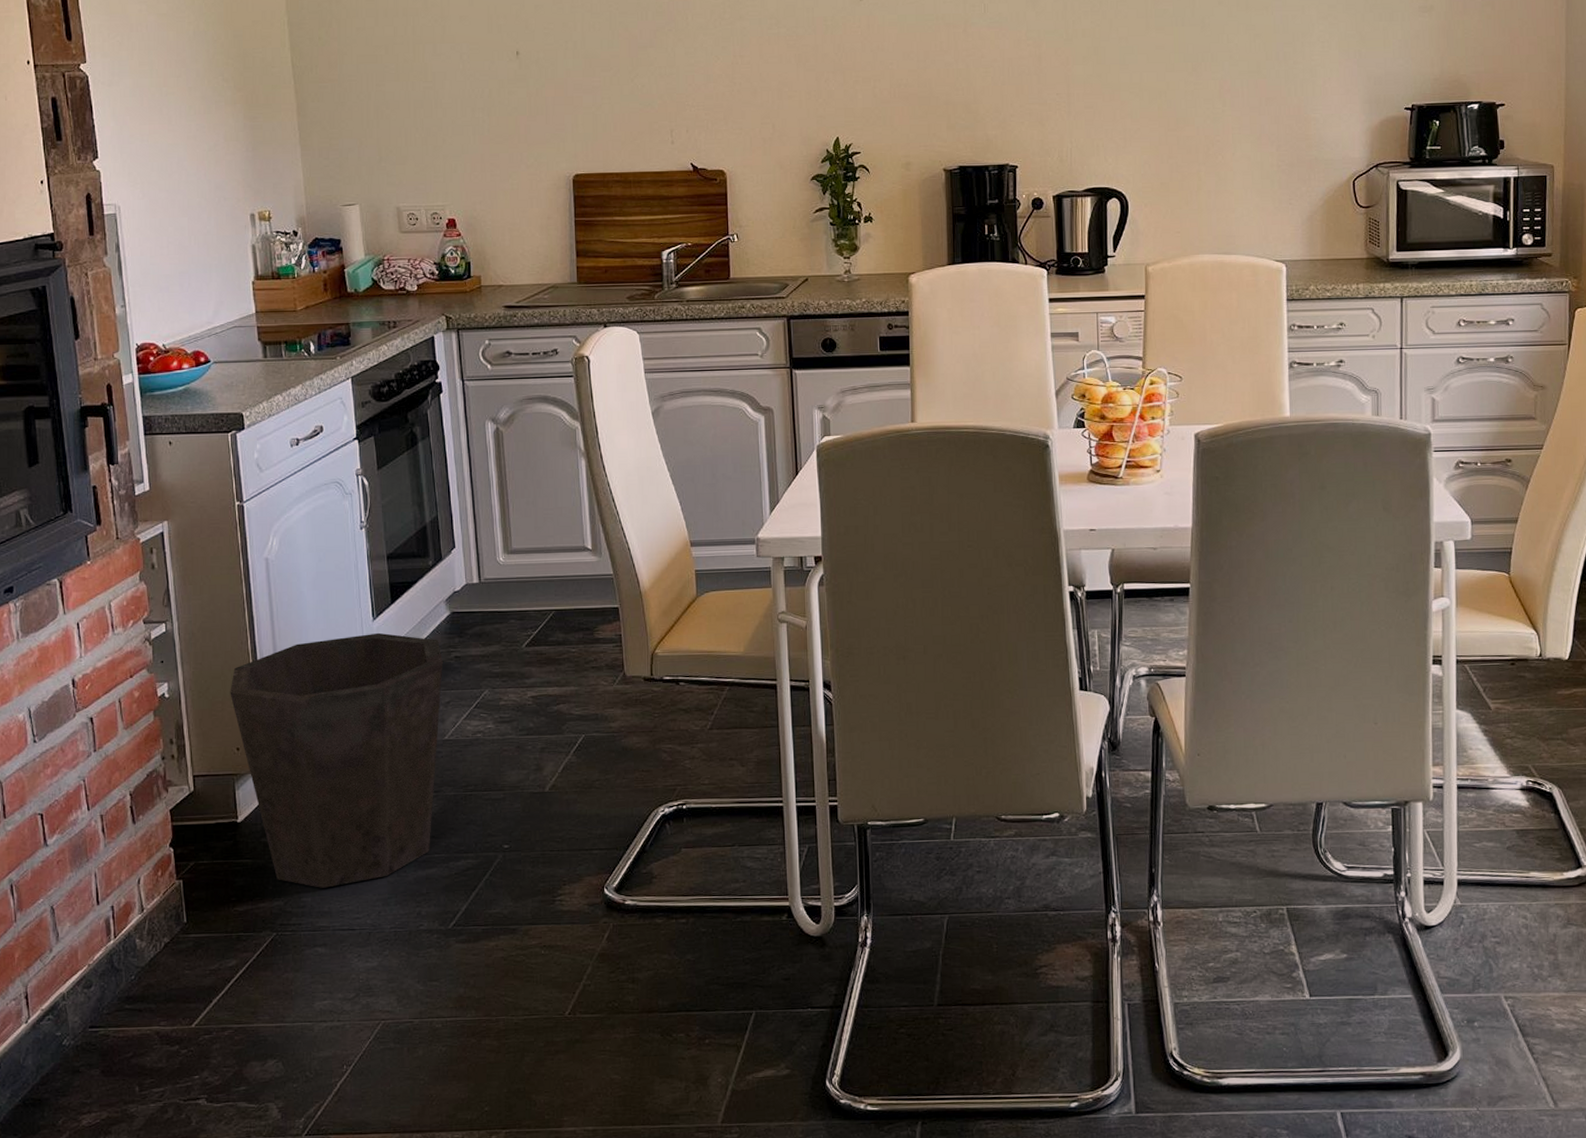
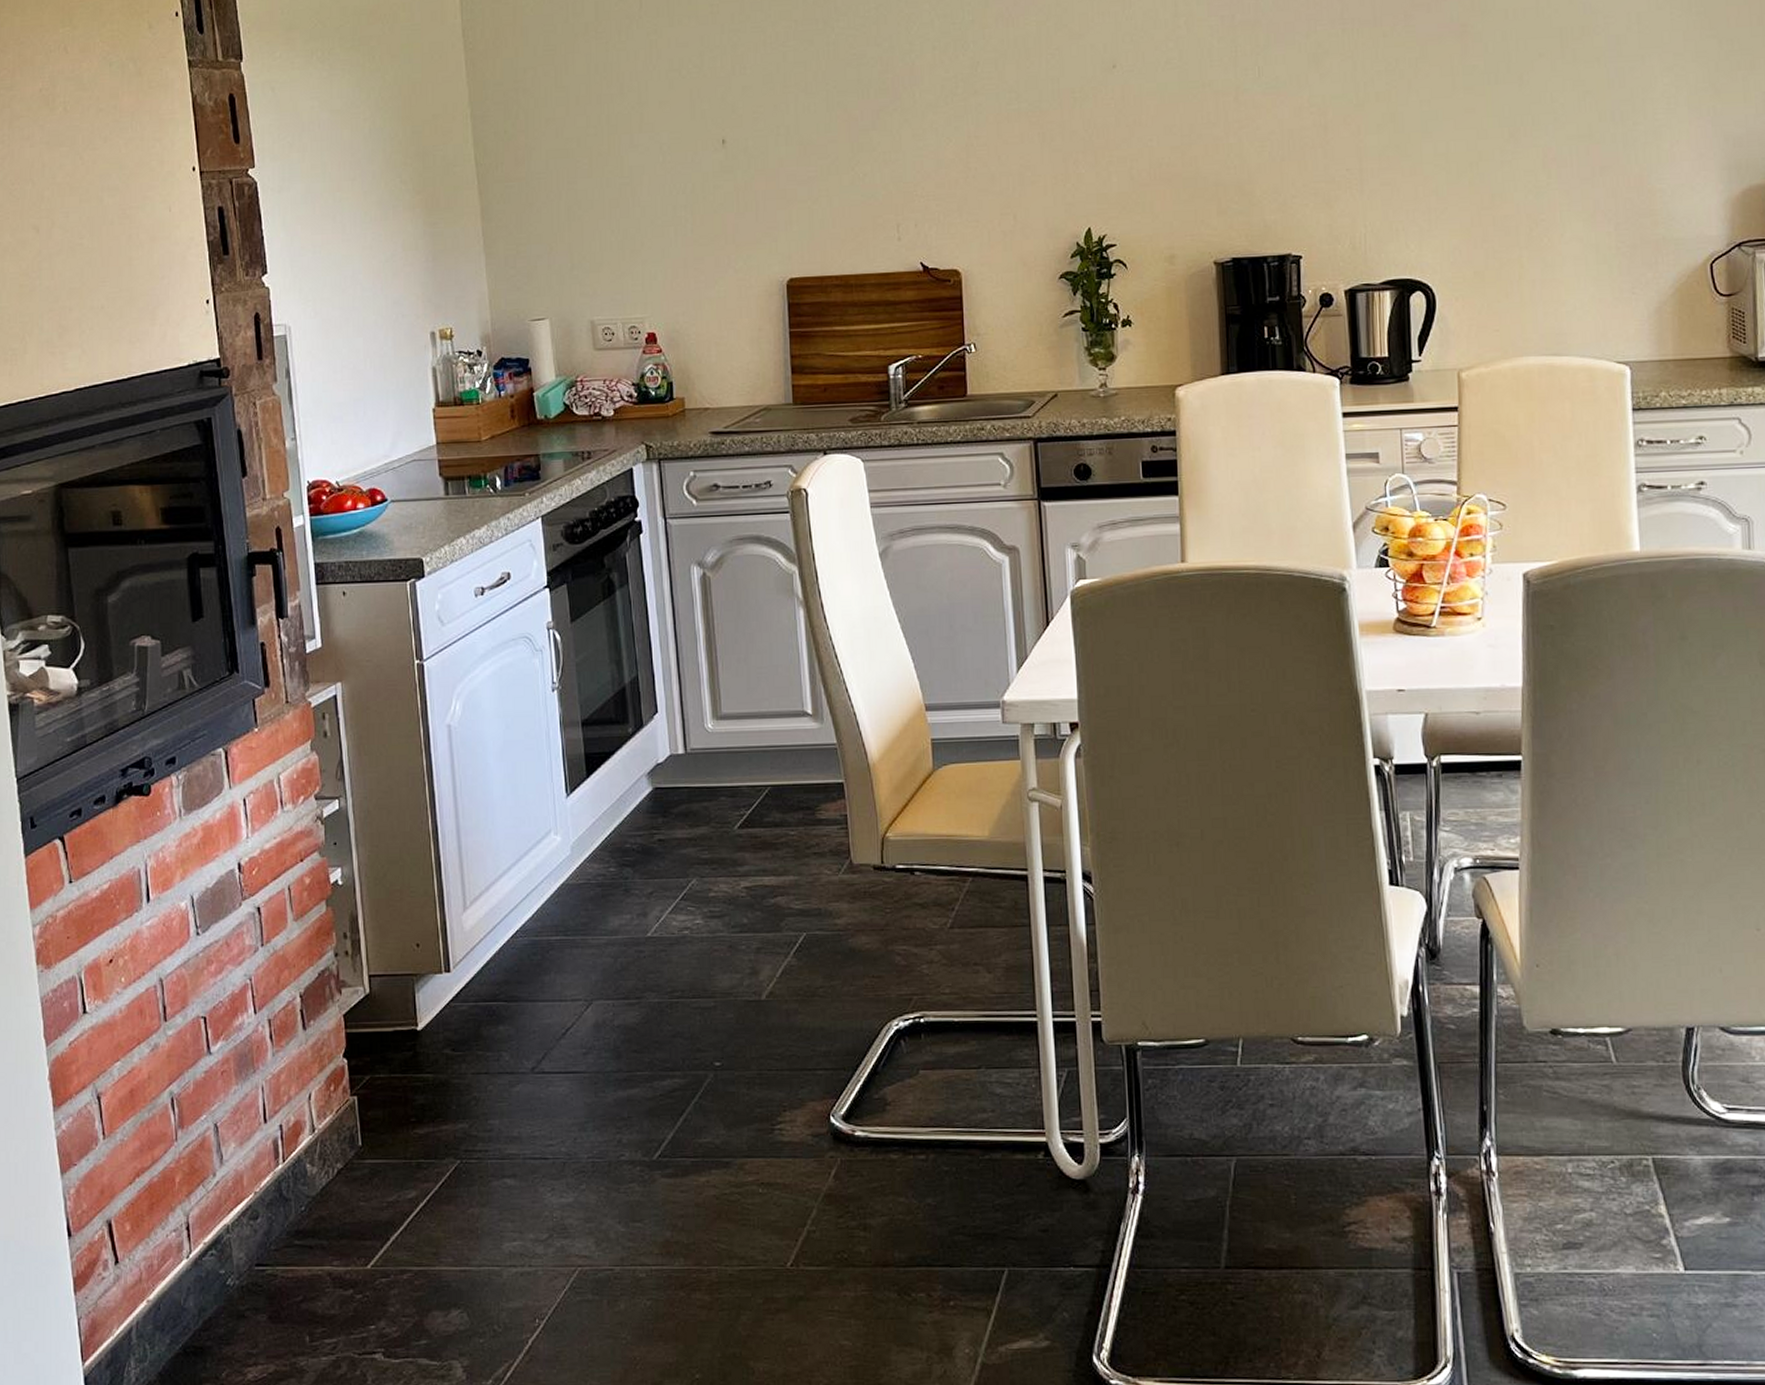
waste bin: present [230,632,443,888] -> none [409,811,645,1109]

